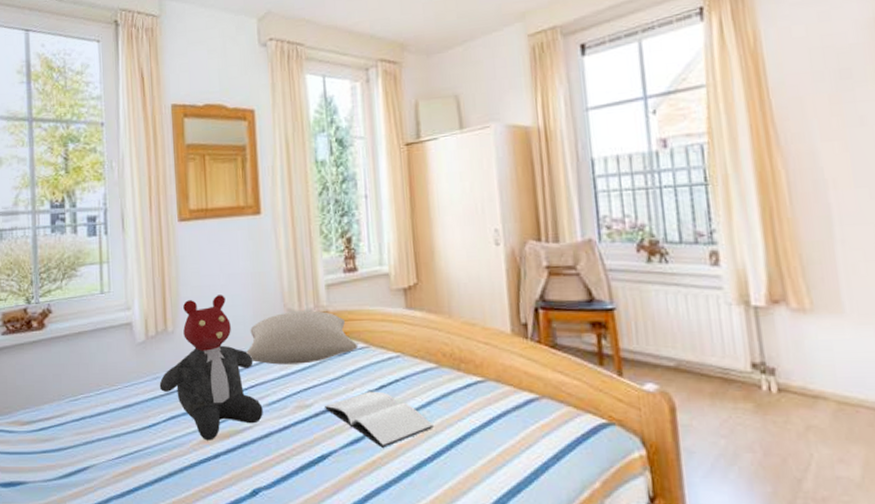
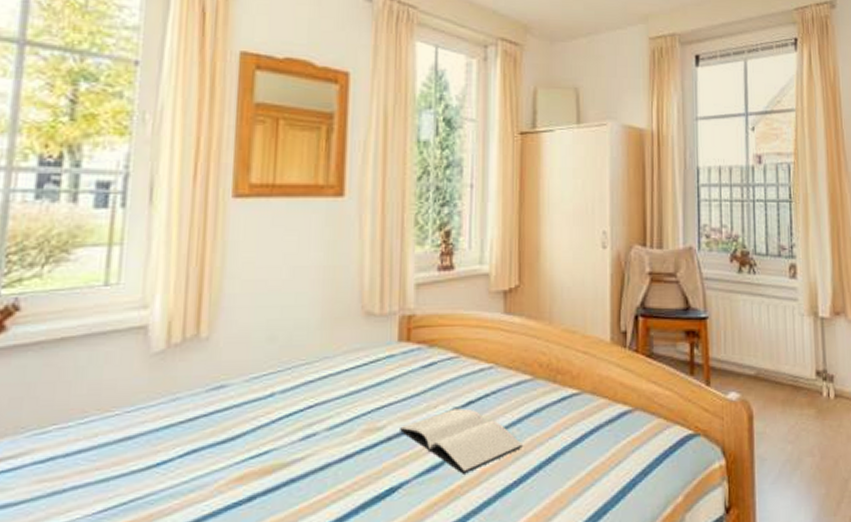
teddy bear: present [159,295,263,441] -> none [178,292,321,479]
pillow: present [246,310,359,365] -> none [307,314,447,379]

